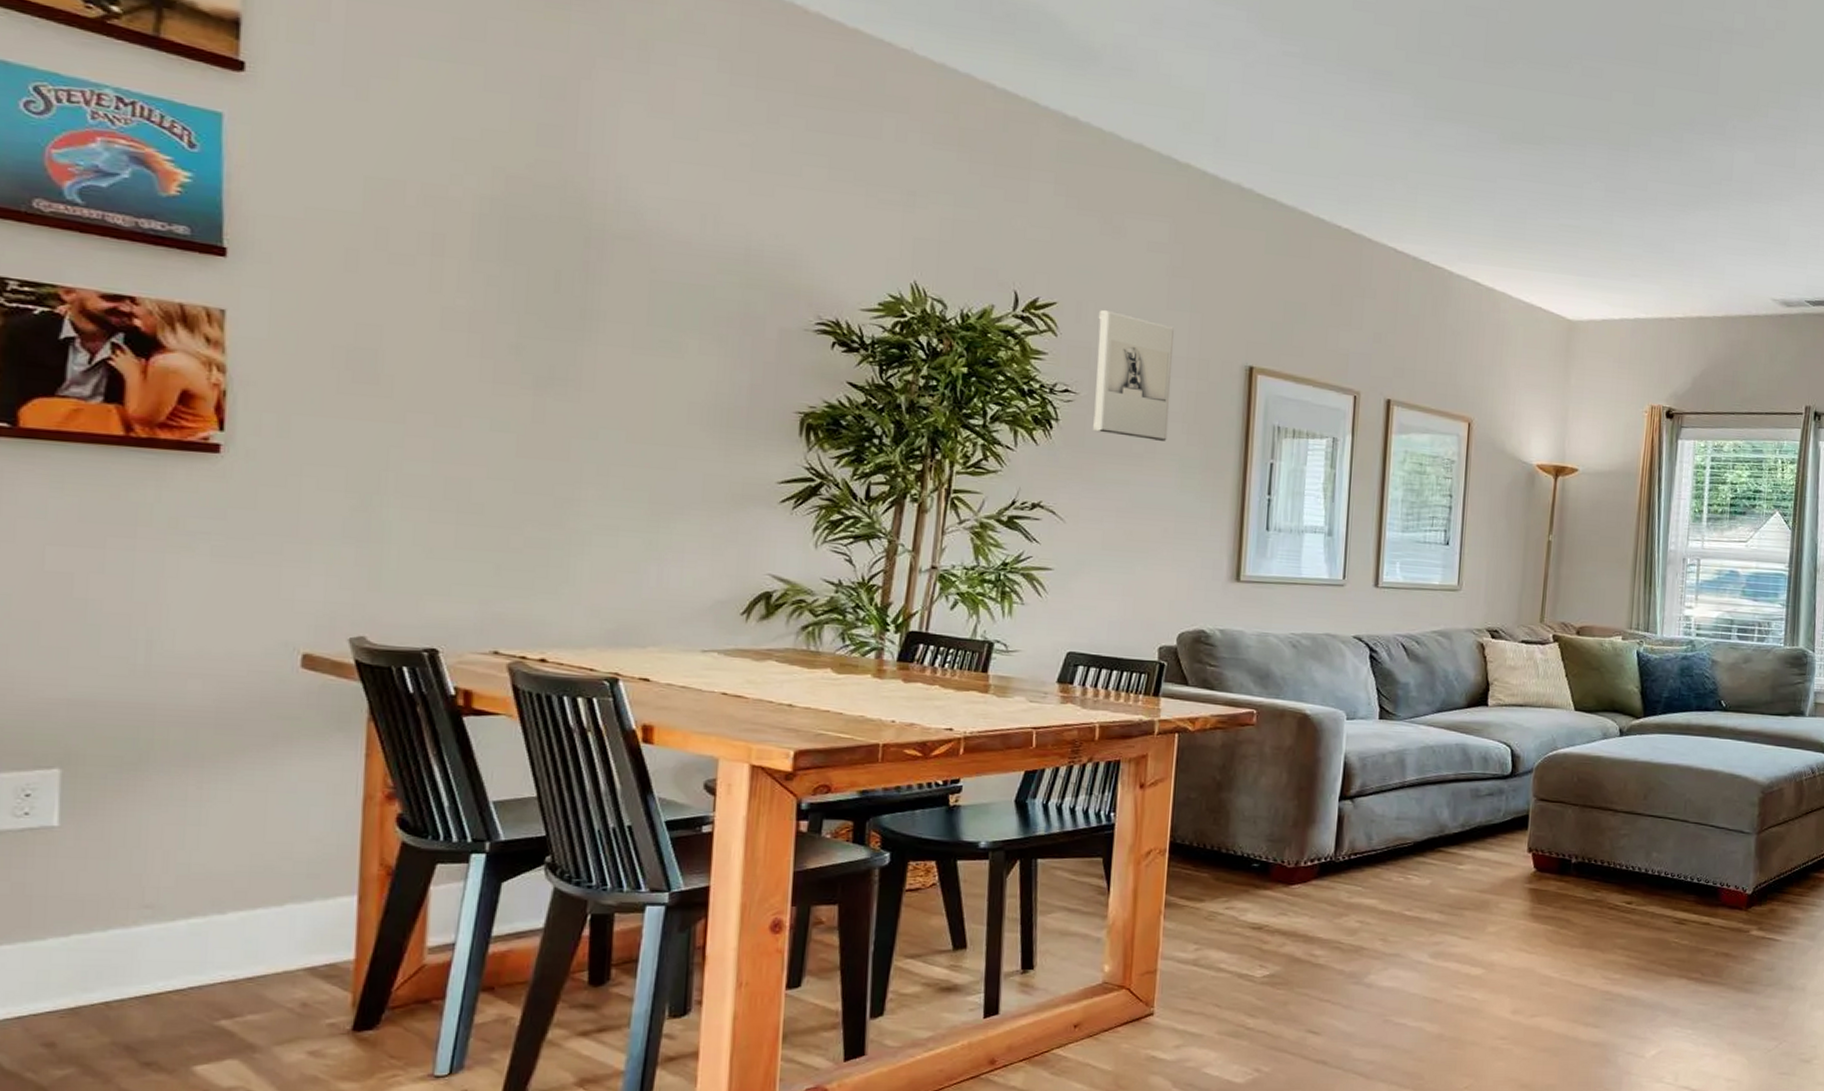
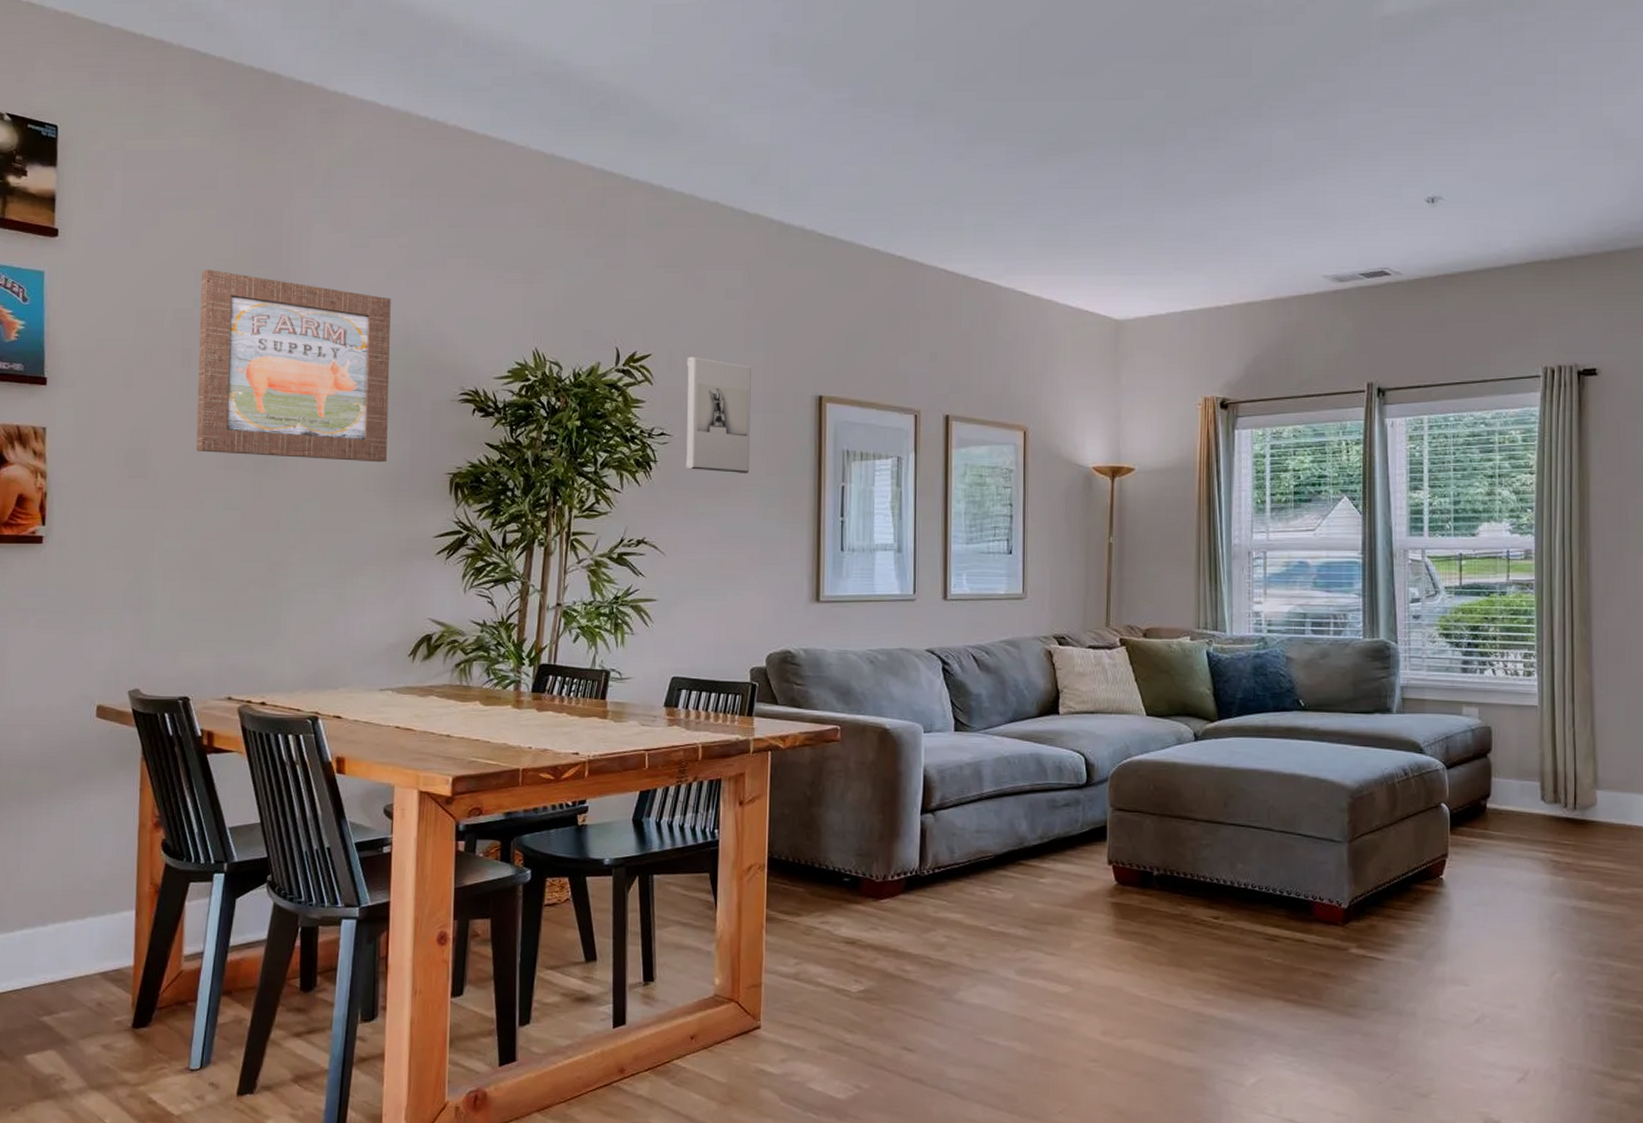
wall art: none [451,140,728,393] -> present [196,270,391,463]

